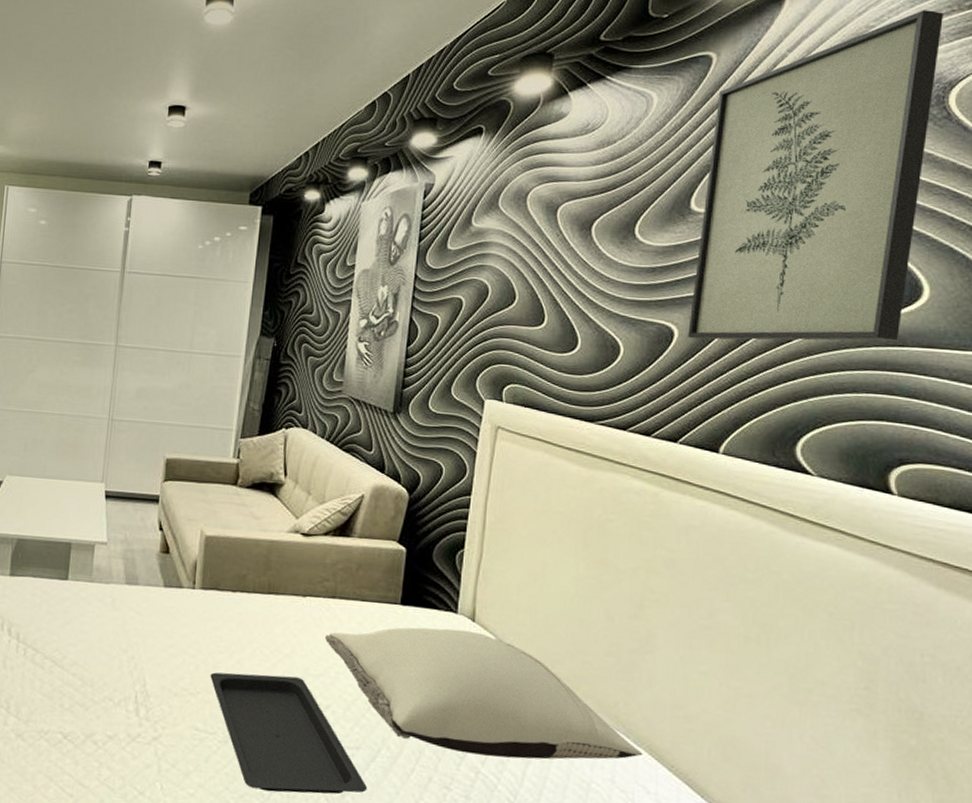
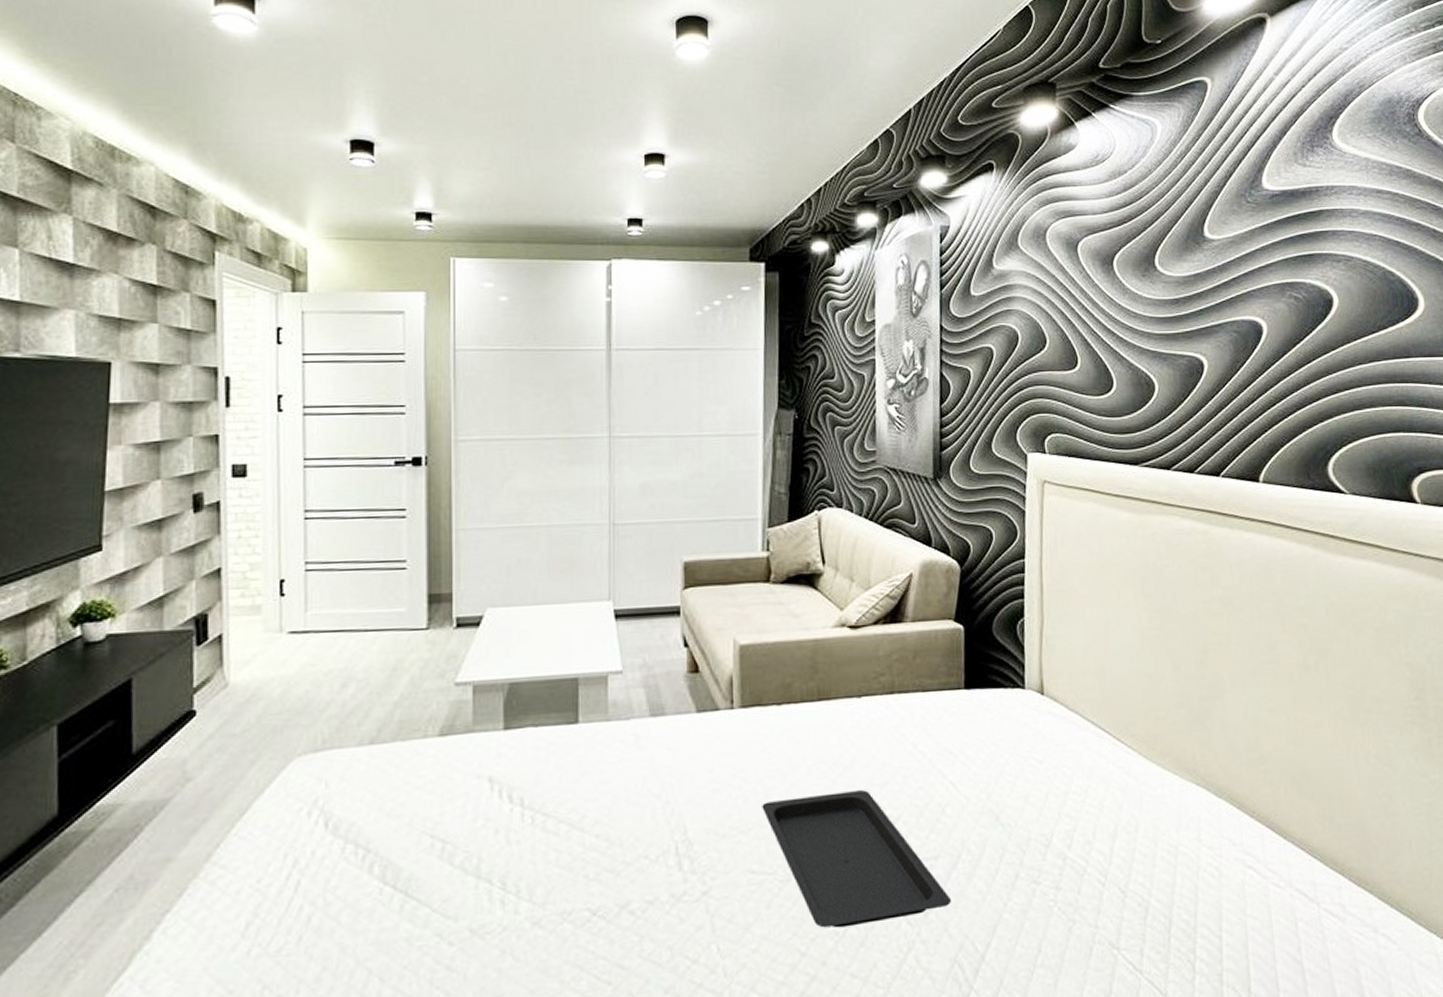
pillow: present [325,627,643,760] -> none [888,705,1225,840]
wall art: present [688,10,944,341] -> none [1216,32,1405,368]

